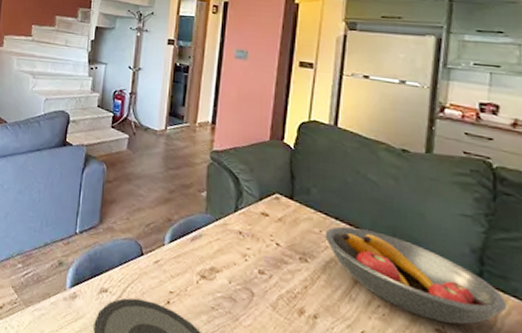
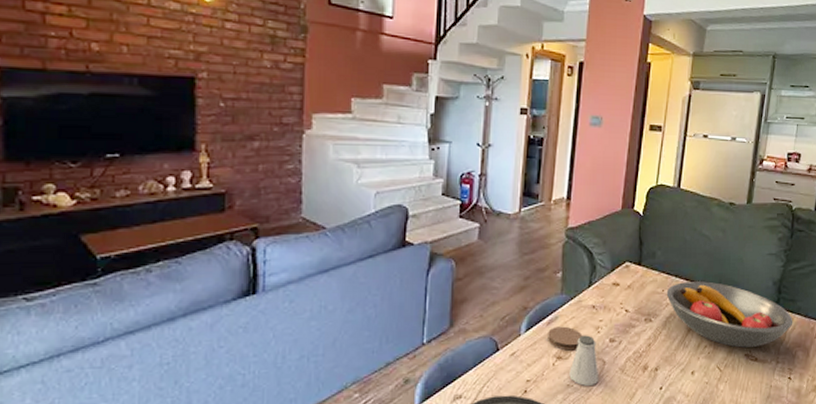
coaster: none [192,244,229,273] -> present [548,326,583,351]
saltshaker: none [214,259,247,315] -> present [569,335,599,386]

